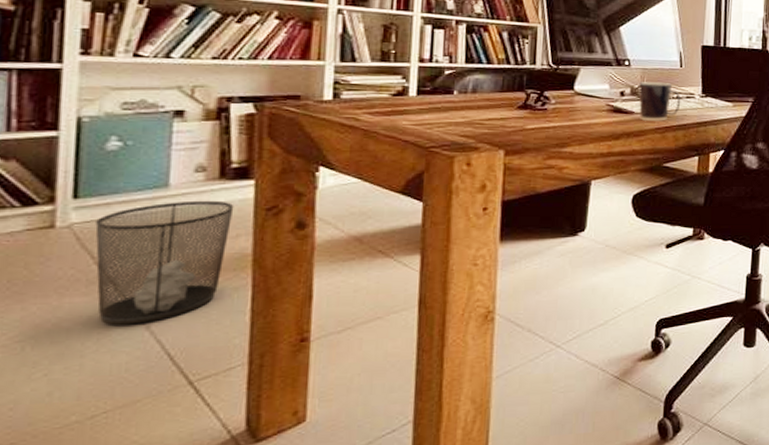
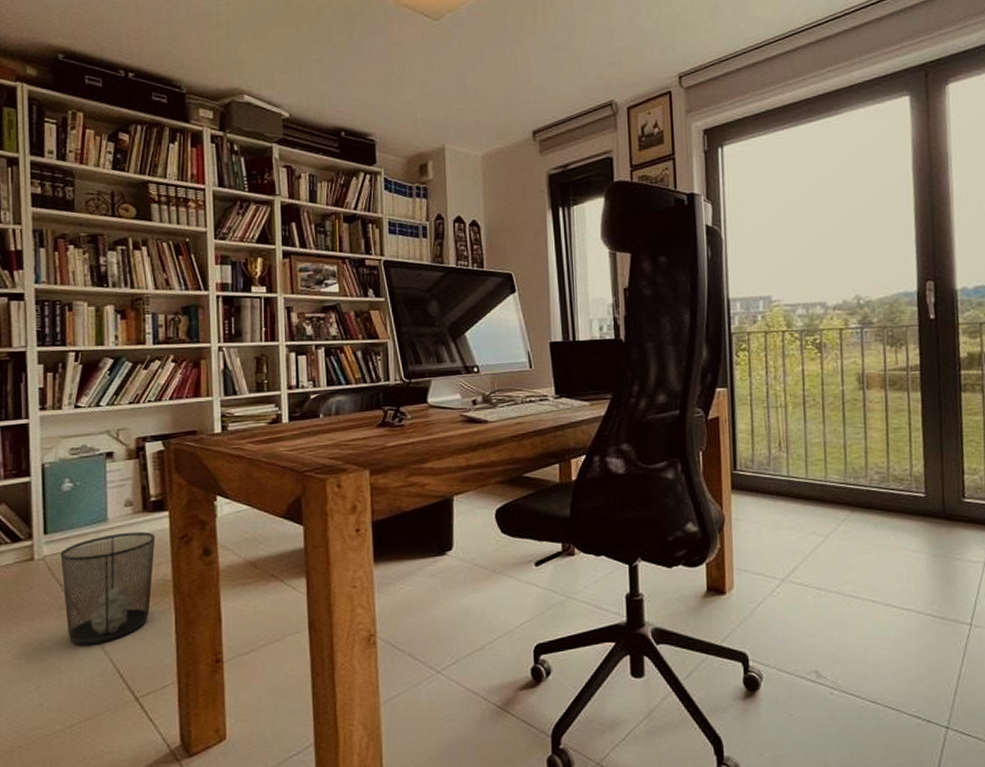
mug: present [639,82,681,122] -> none [490,386,535,430]

